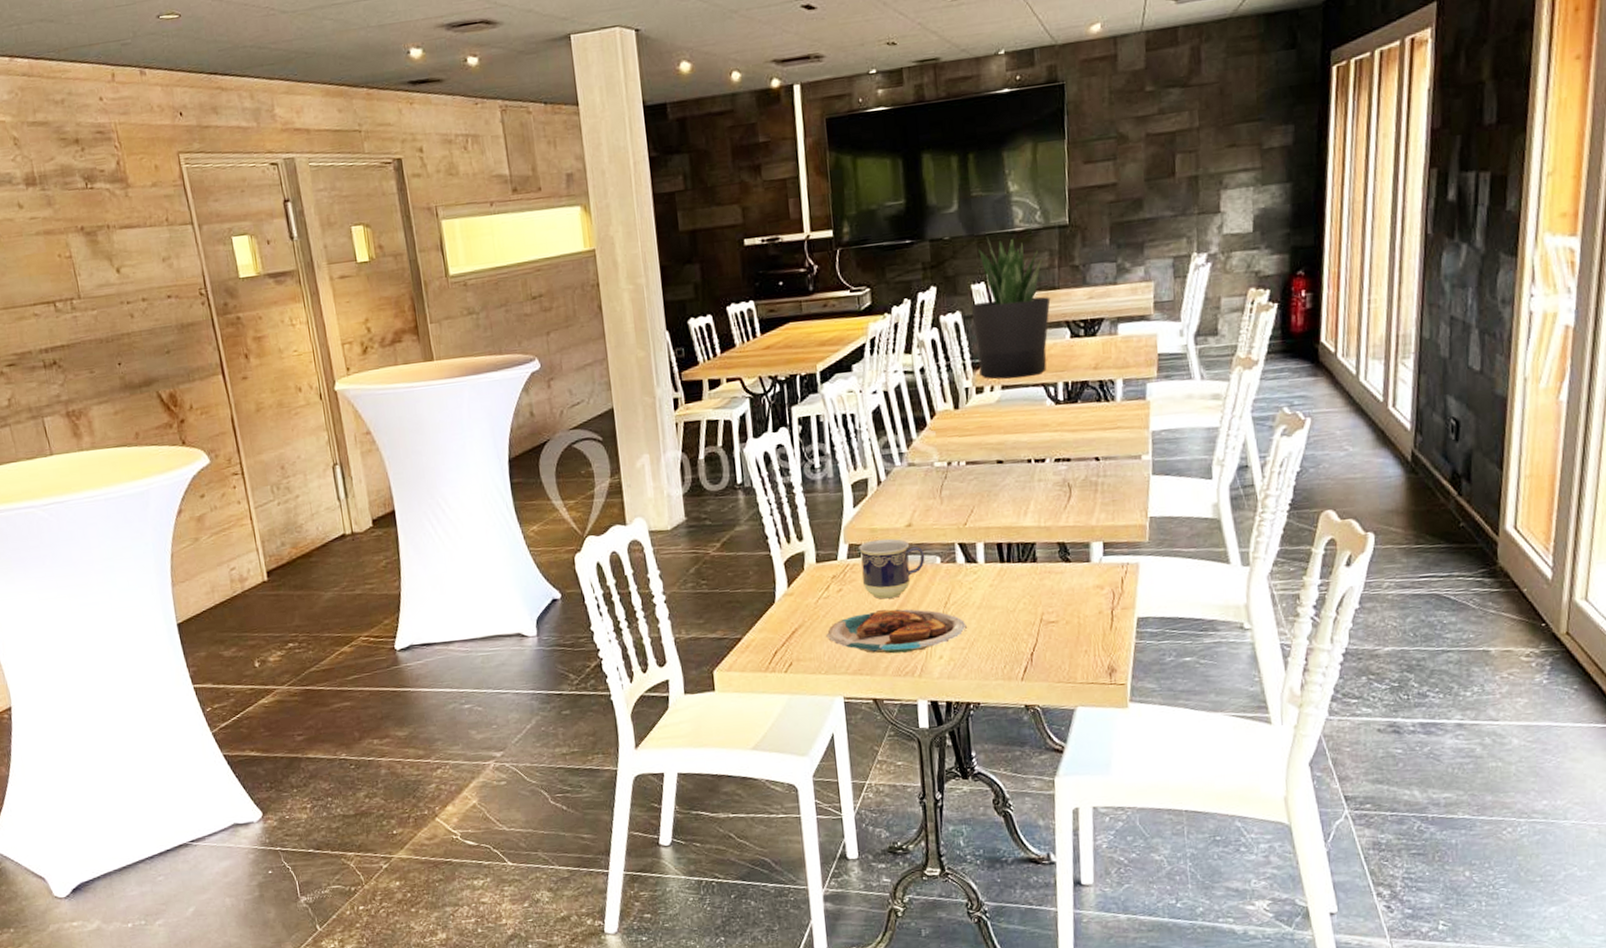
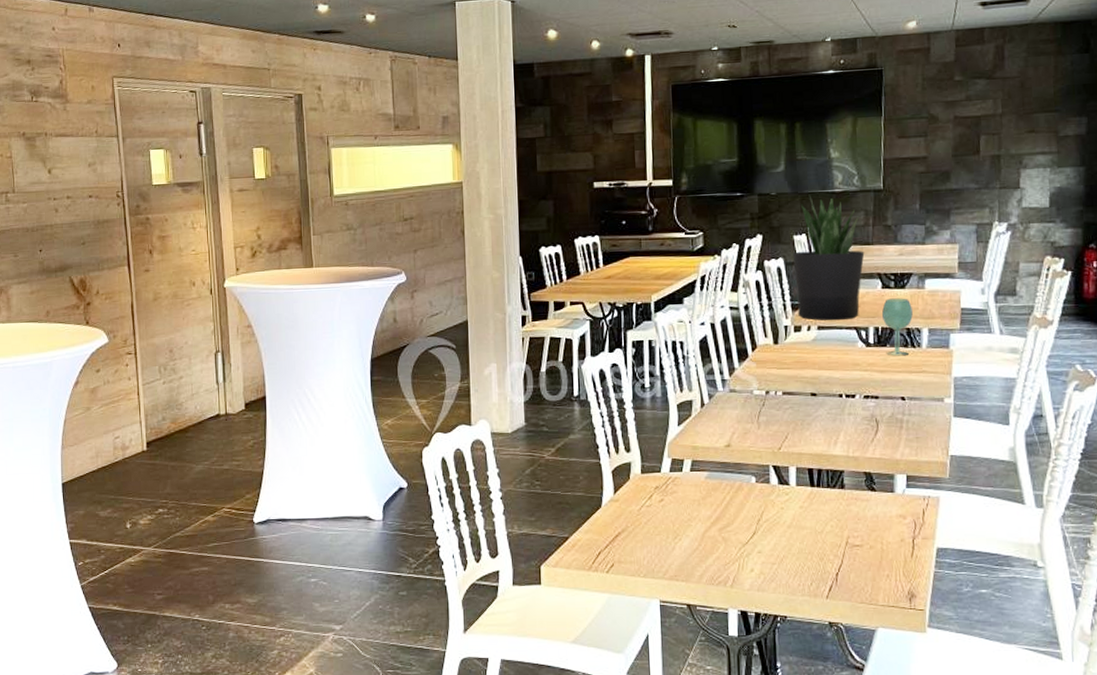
plate: present [826,608,967,654] -> none [647,522,777,563]
cup: present [858,538,925,599] -> none [681,456,741,512]
wine glass: none [1072,347,1106,413] -> present [882,298,913,356]

